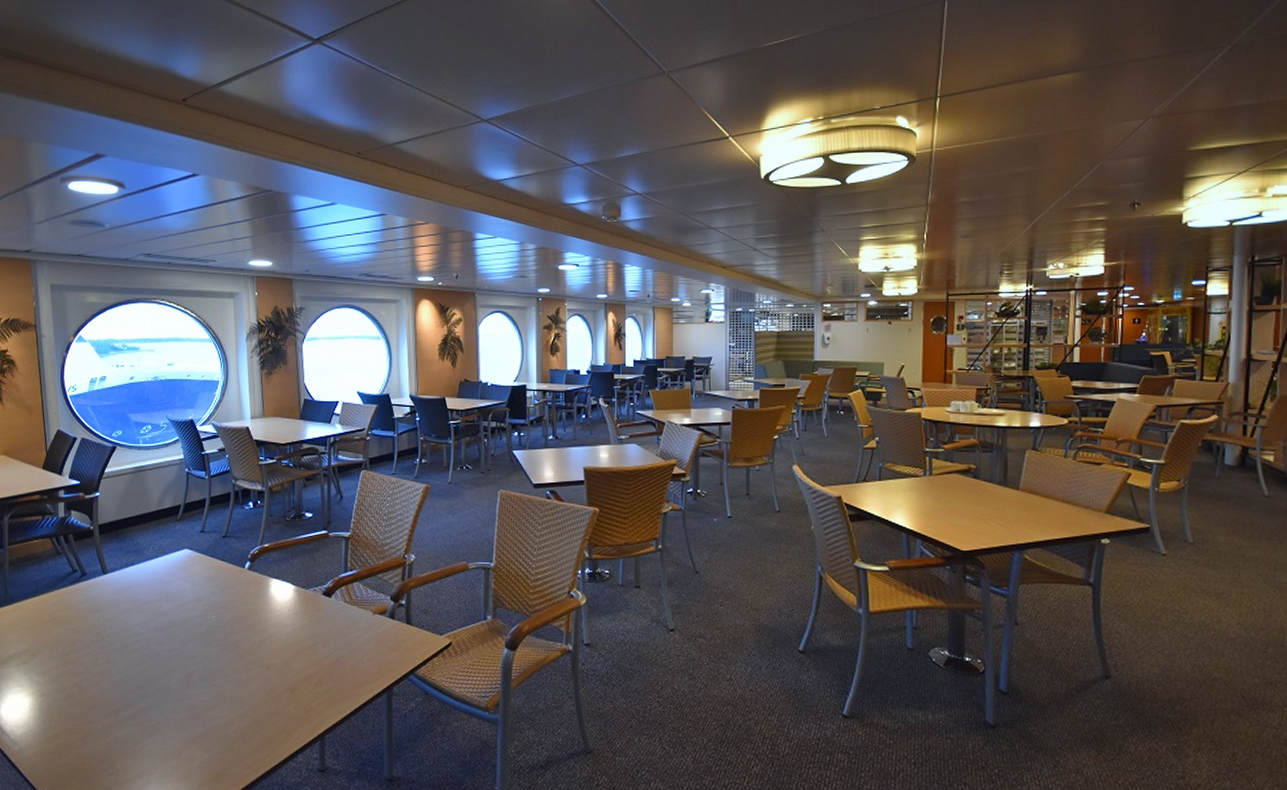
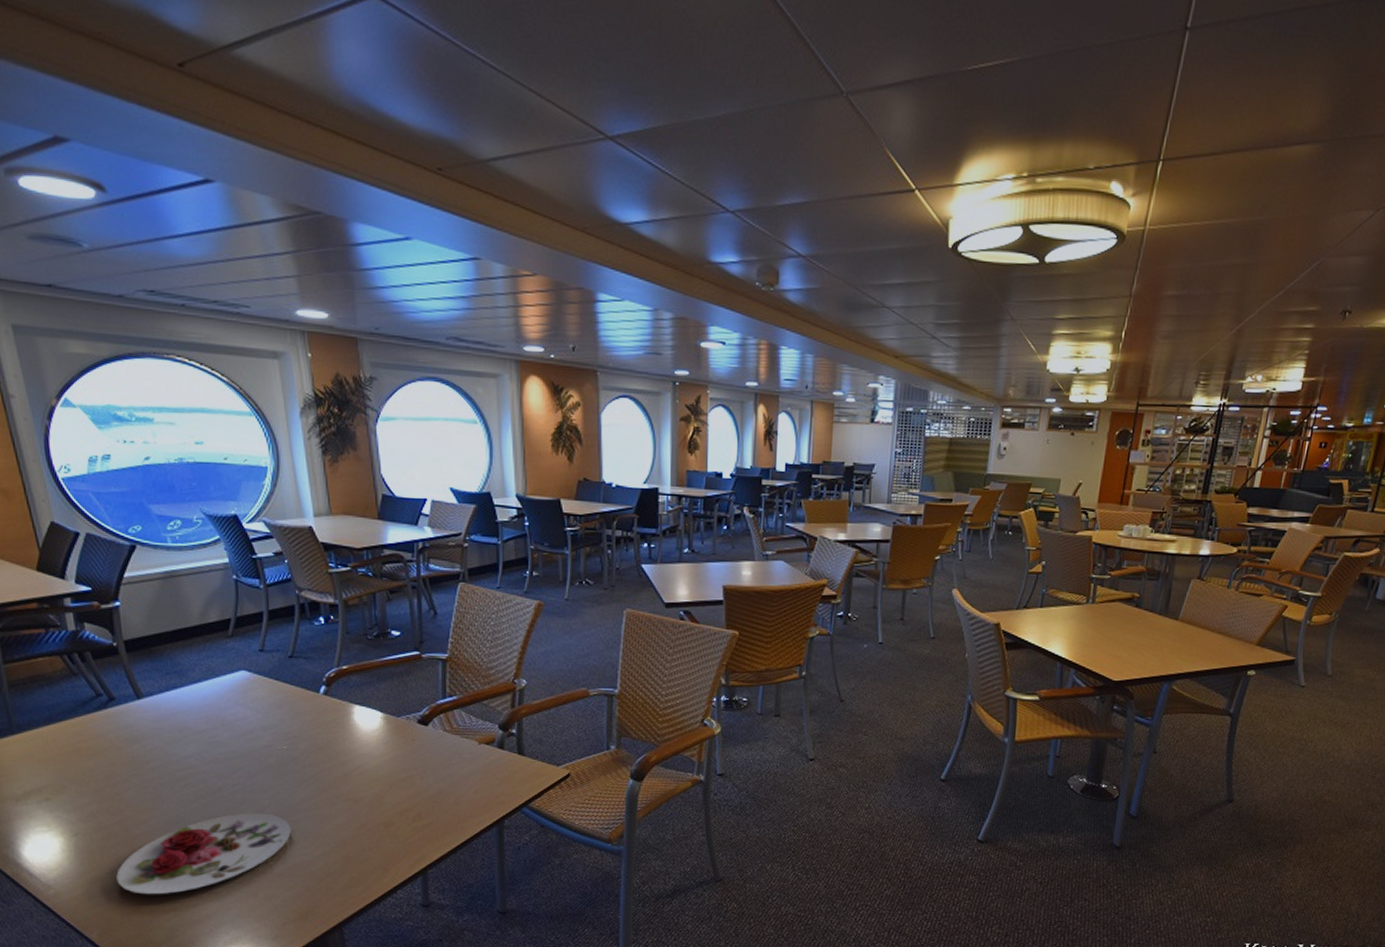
plate: none [69,677,213,754] -> present [116,813,291,895]

